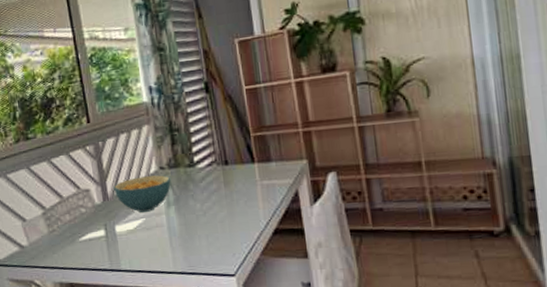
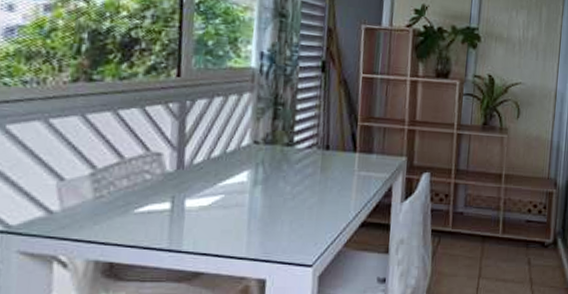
cereal bowl: present [113,175,171,212] -> none [193,148,263,188]

